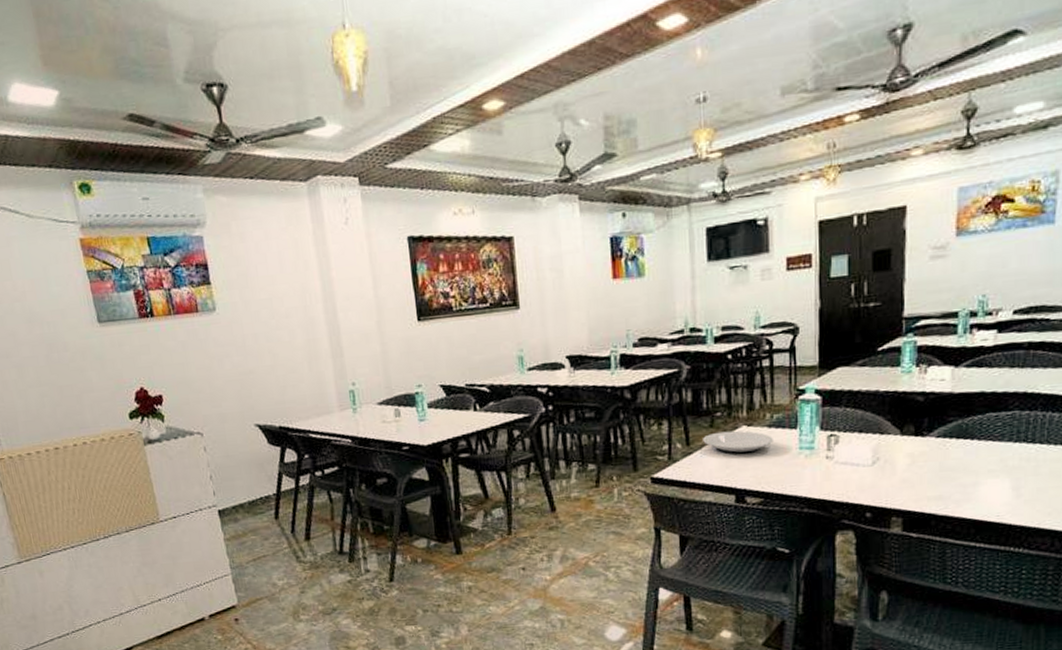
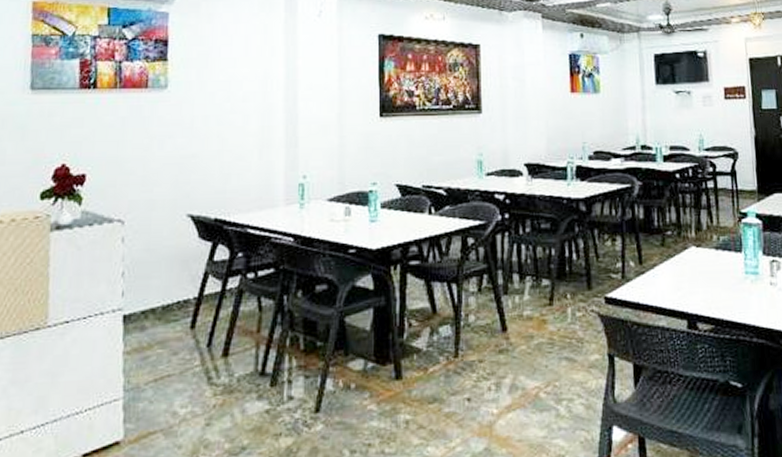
plate: present [703,430,773,455] -> none [655,251,721,277]

